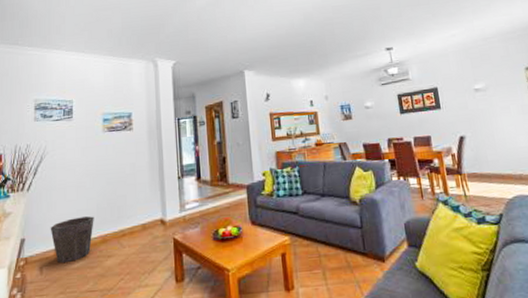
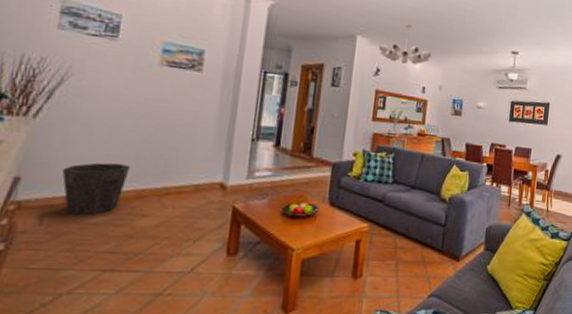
chandelier: none [265,48,311,85] -> present [379,23,431,65]

